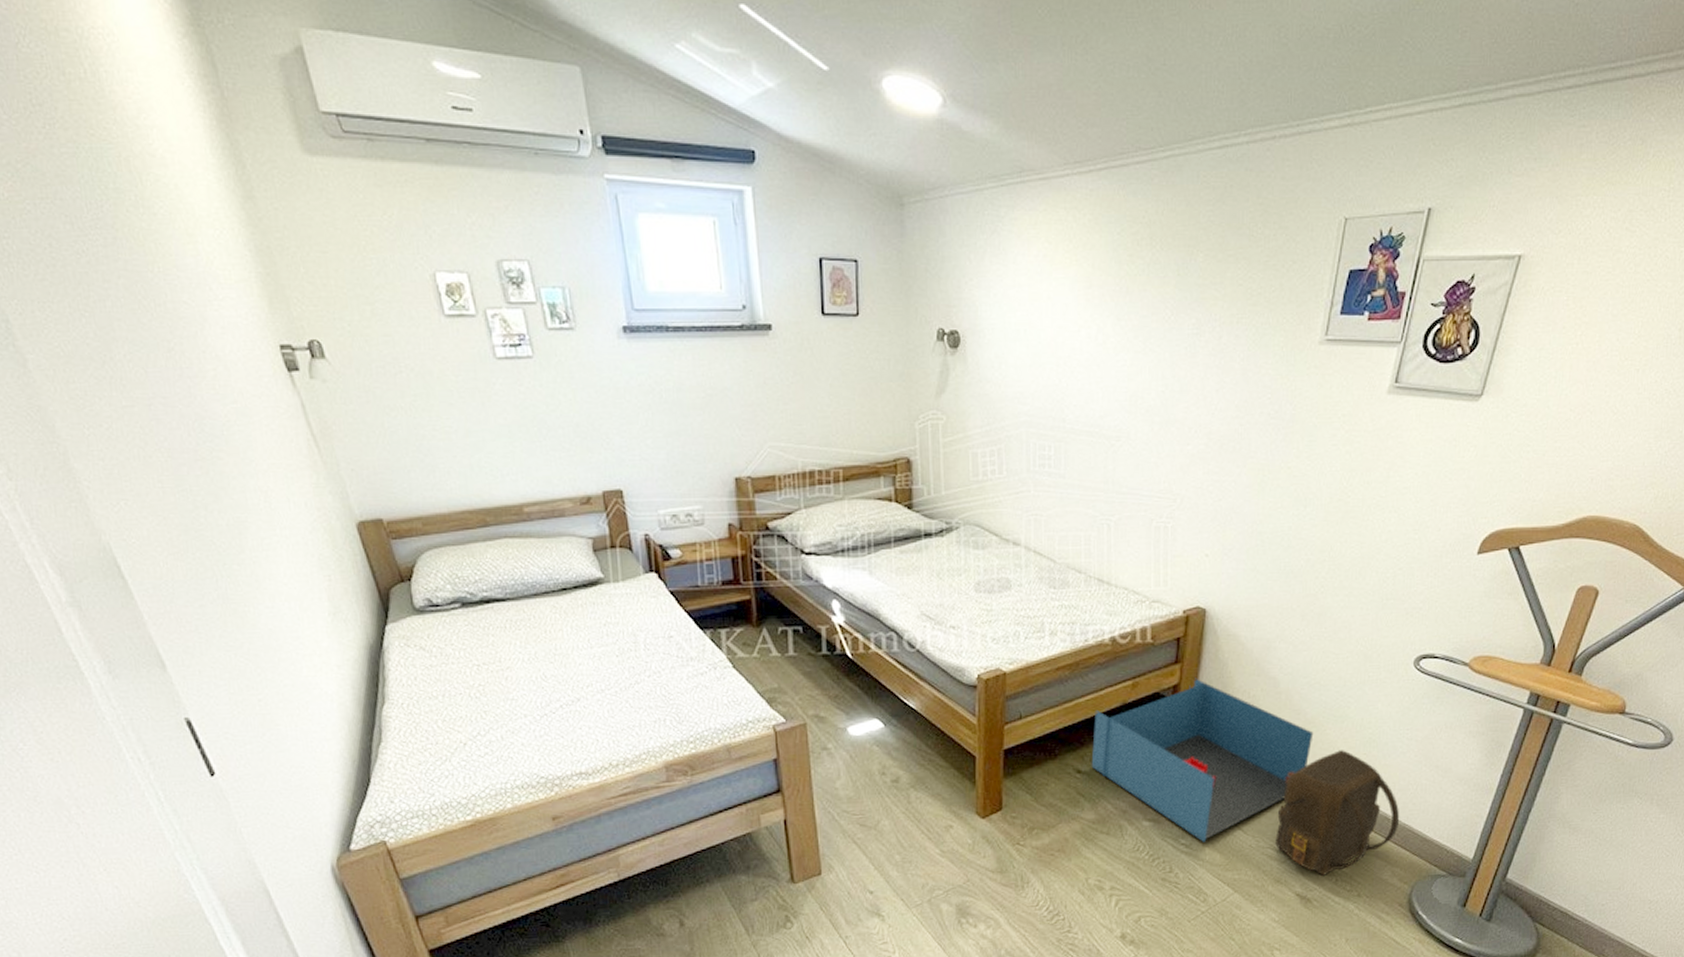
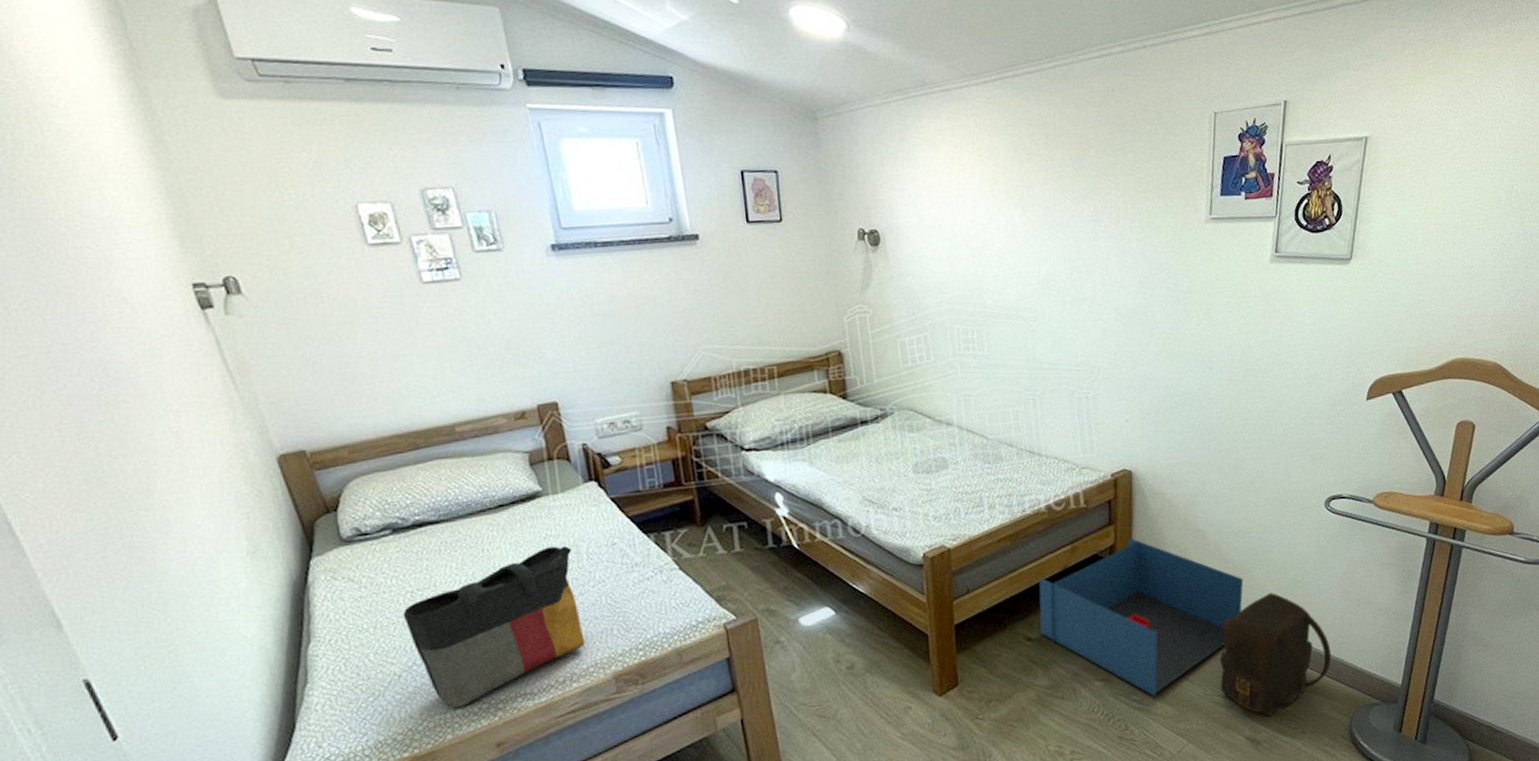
tote bag: none [469,634,639,779] -> present [403,546,585,708]

